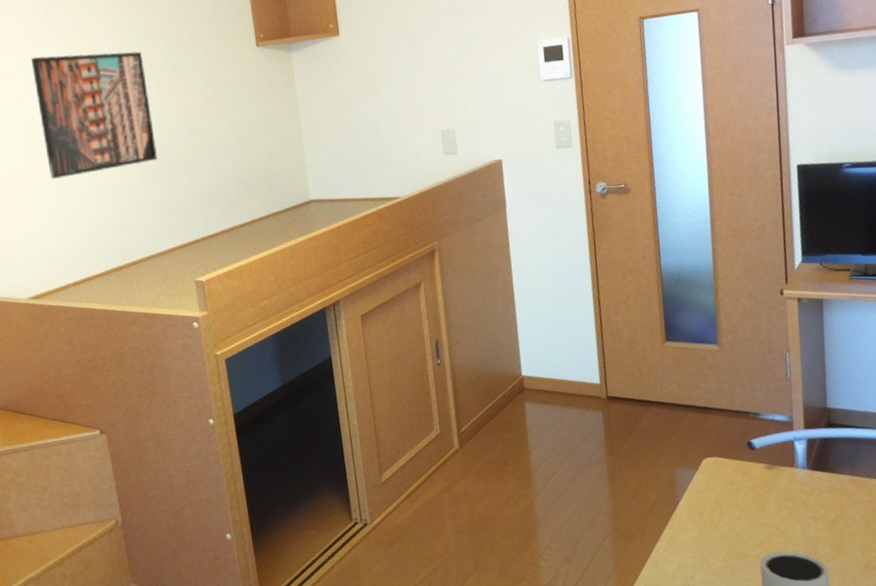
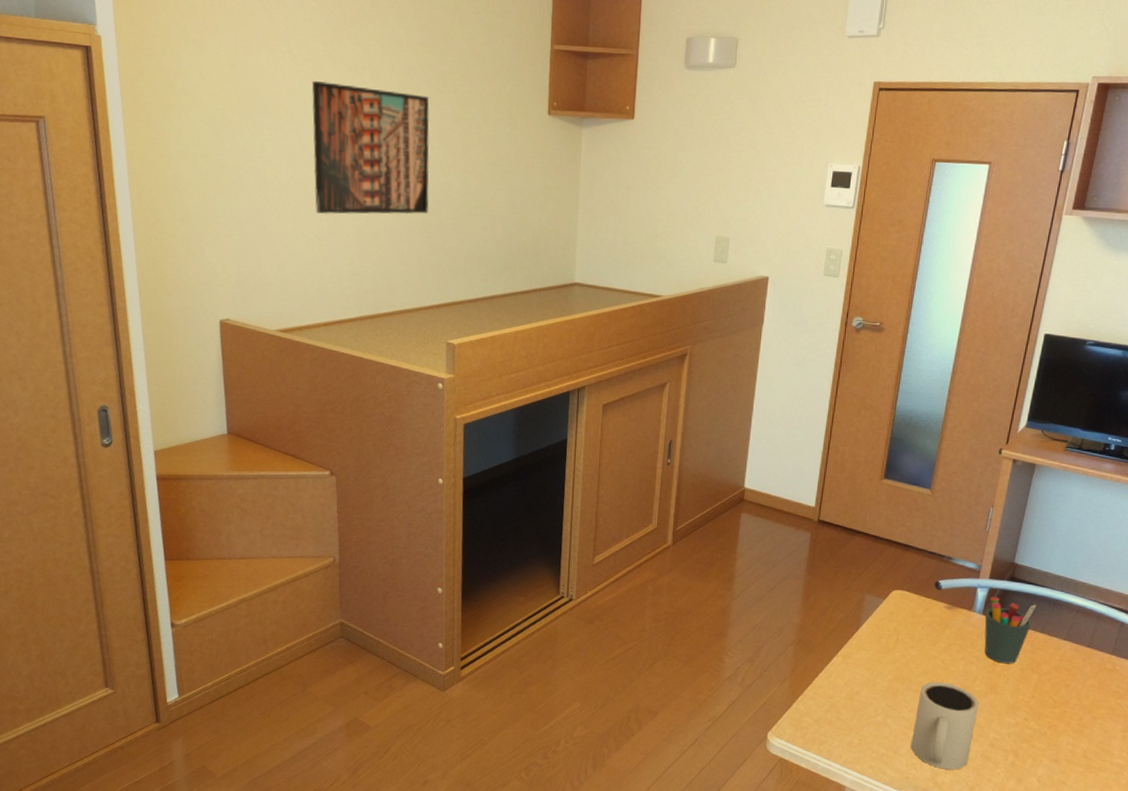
pen holder: none [809,447,864,520] -> present [984,596,1037,664]

